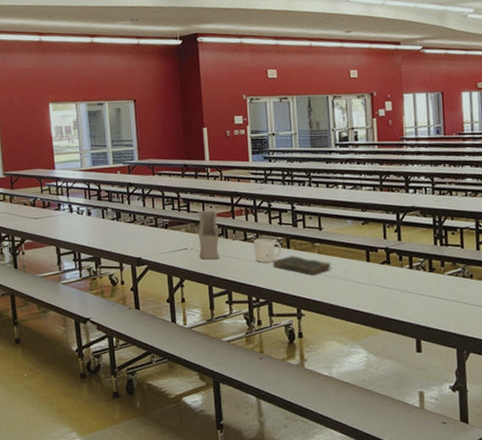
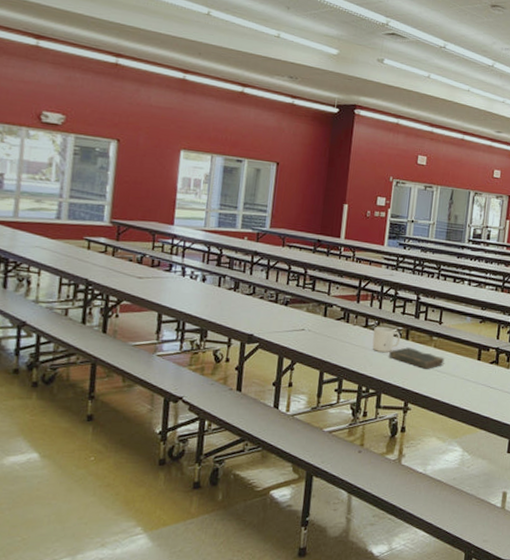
vase: present [198,210,219,259] -> none [316,290,343,344]

